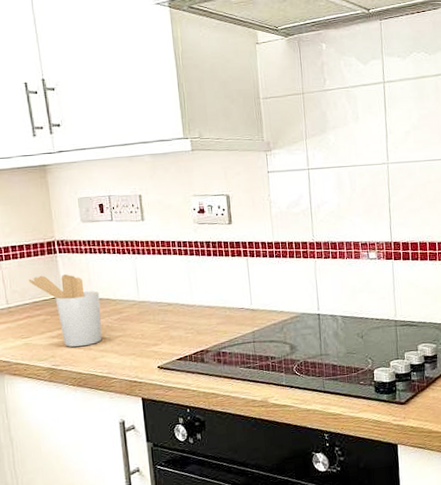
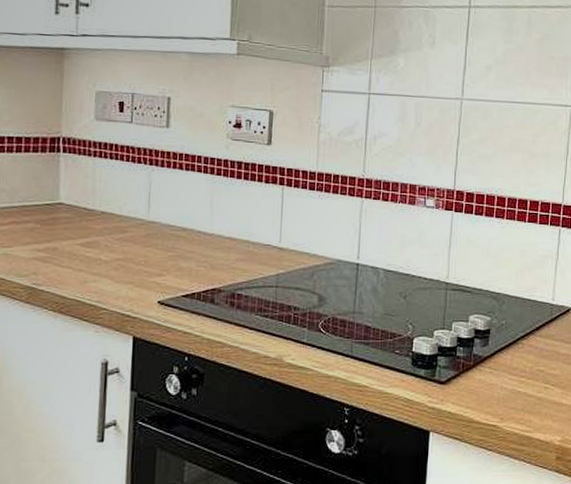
utensil holder: present [28,274,102,347] -> none [21,175,103,266]

